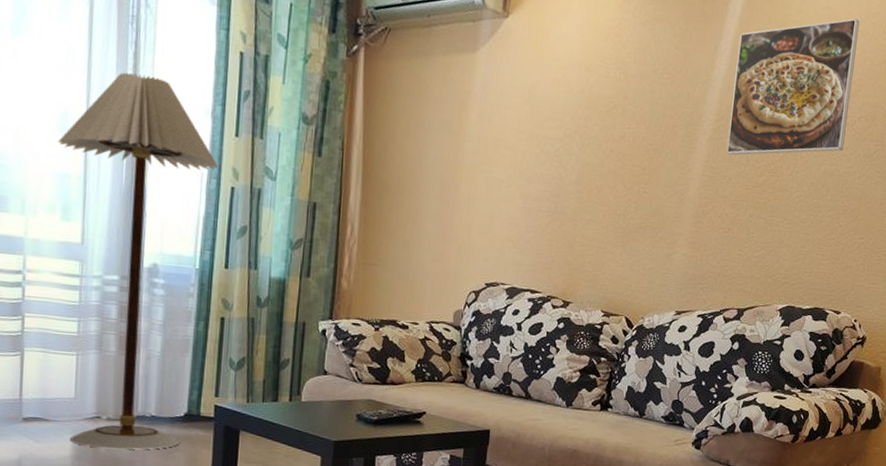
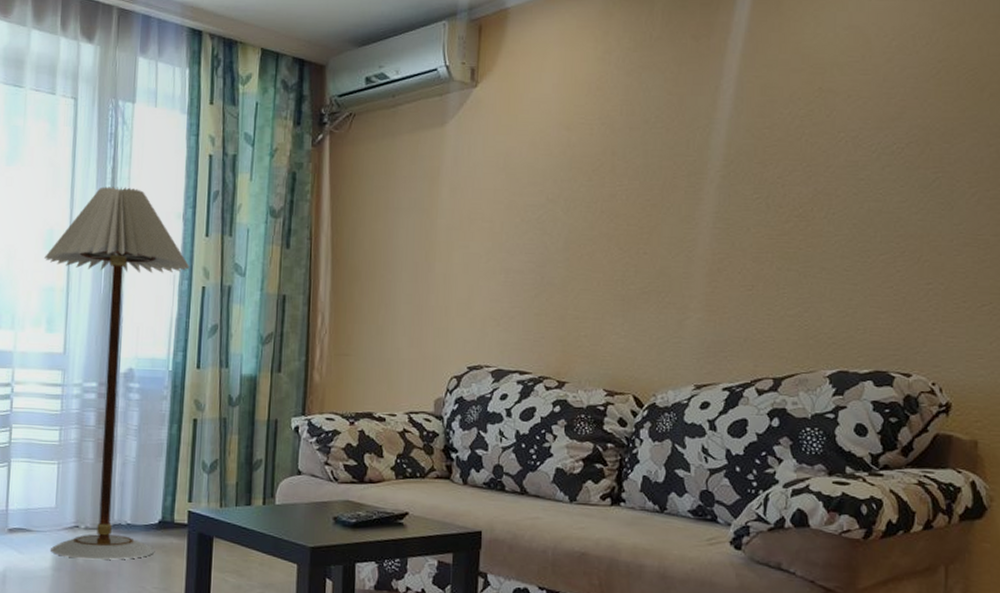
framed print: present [726,18,860,156] -> none [740,34,895,203]

